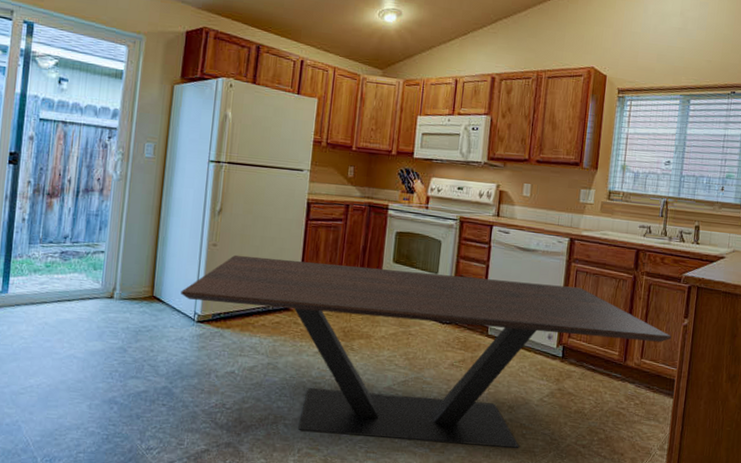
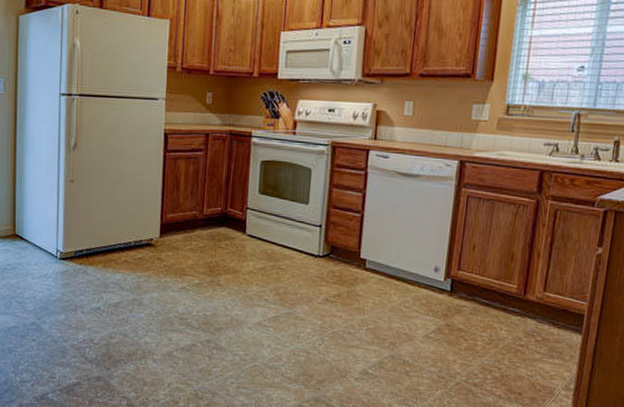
dining table: present [181,254,671,448] -> none [42,190,581,386]

